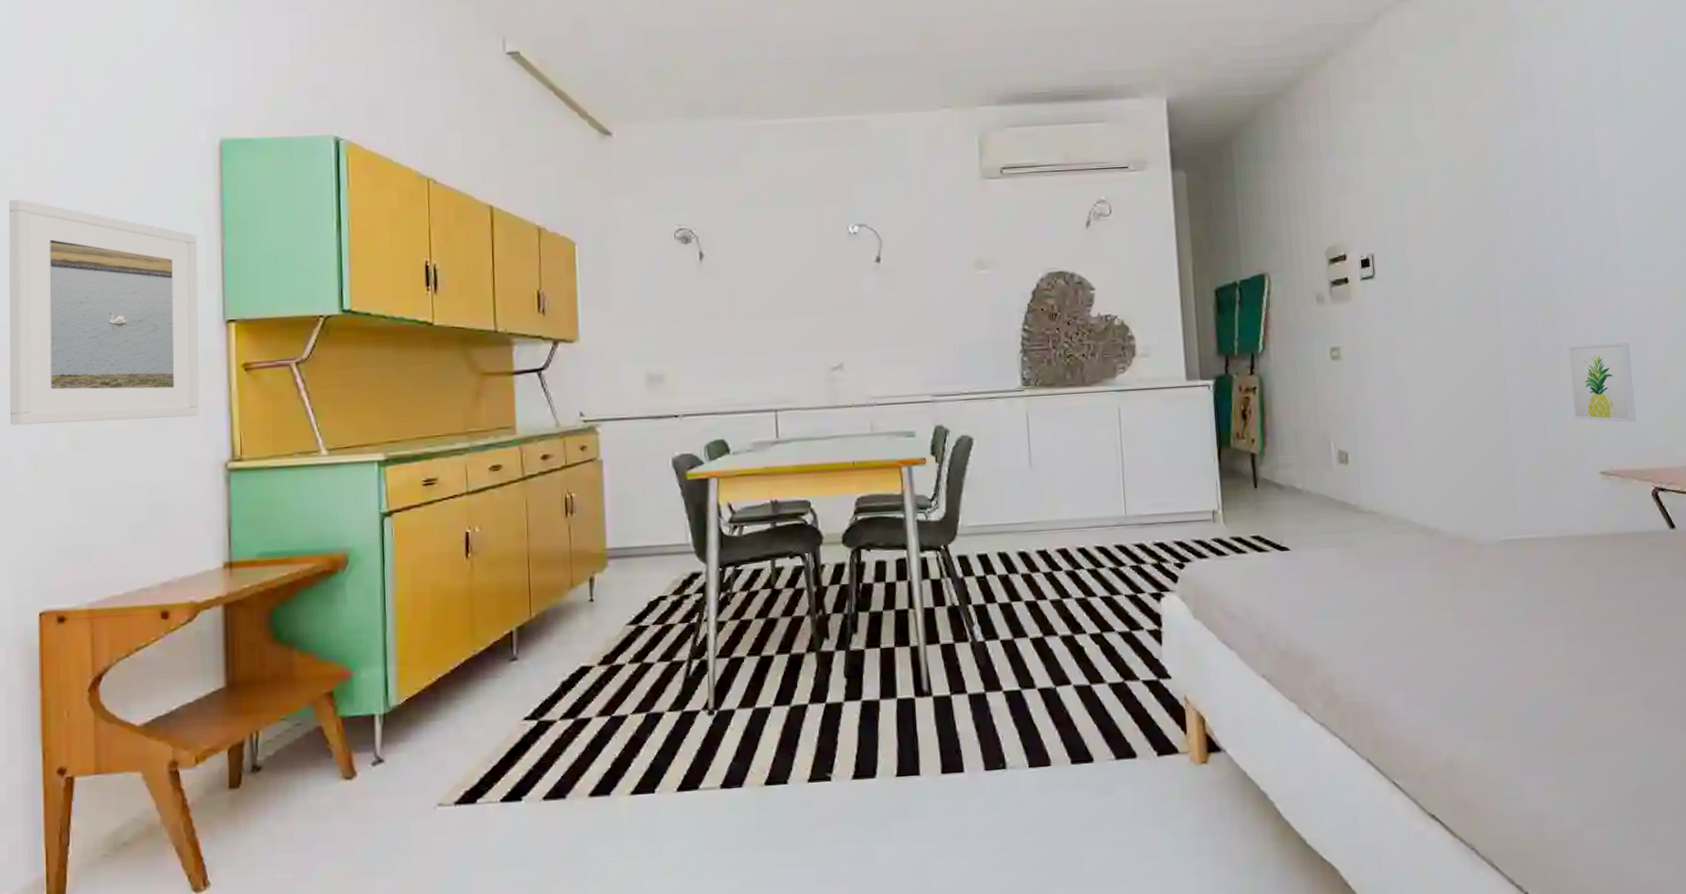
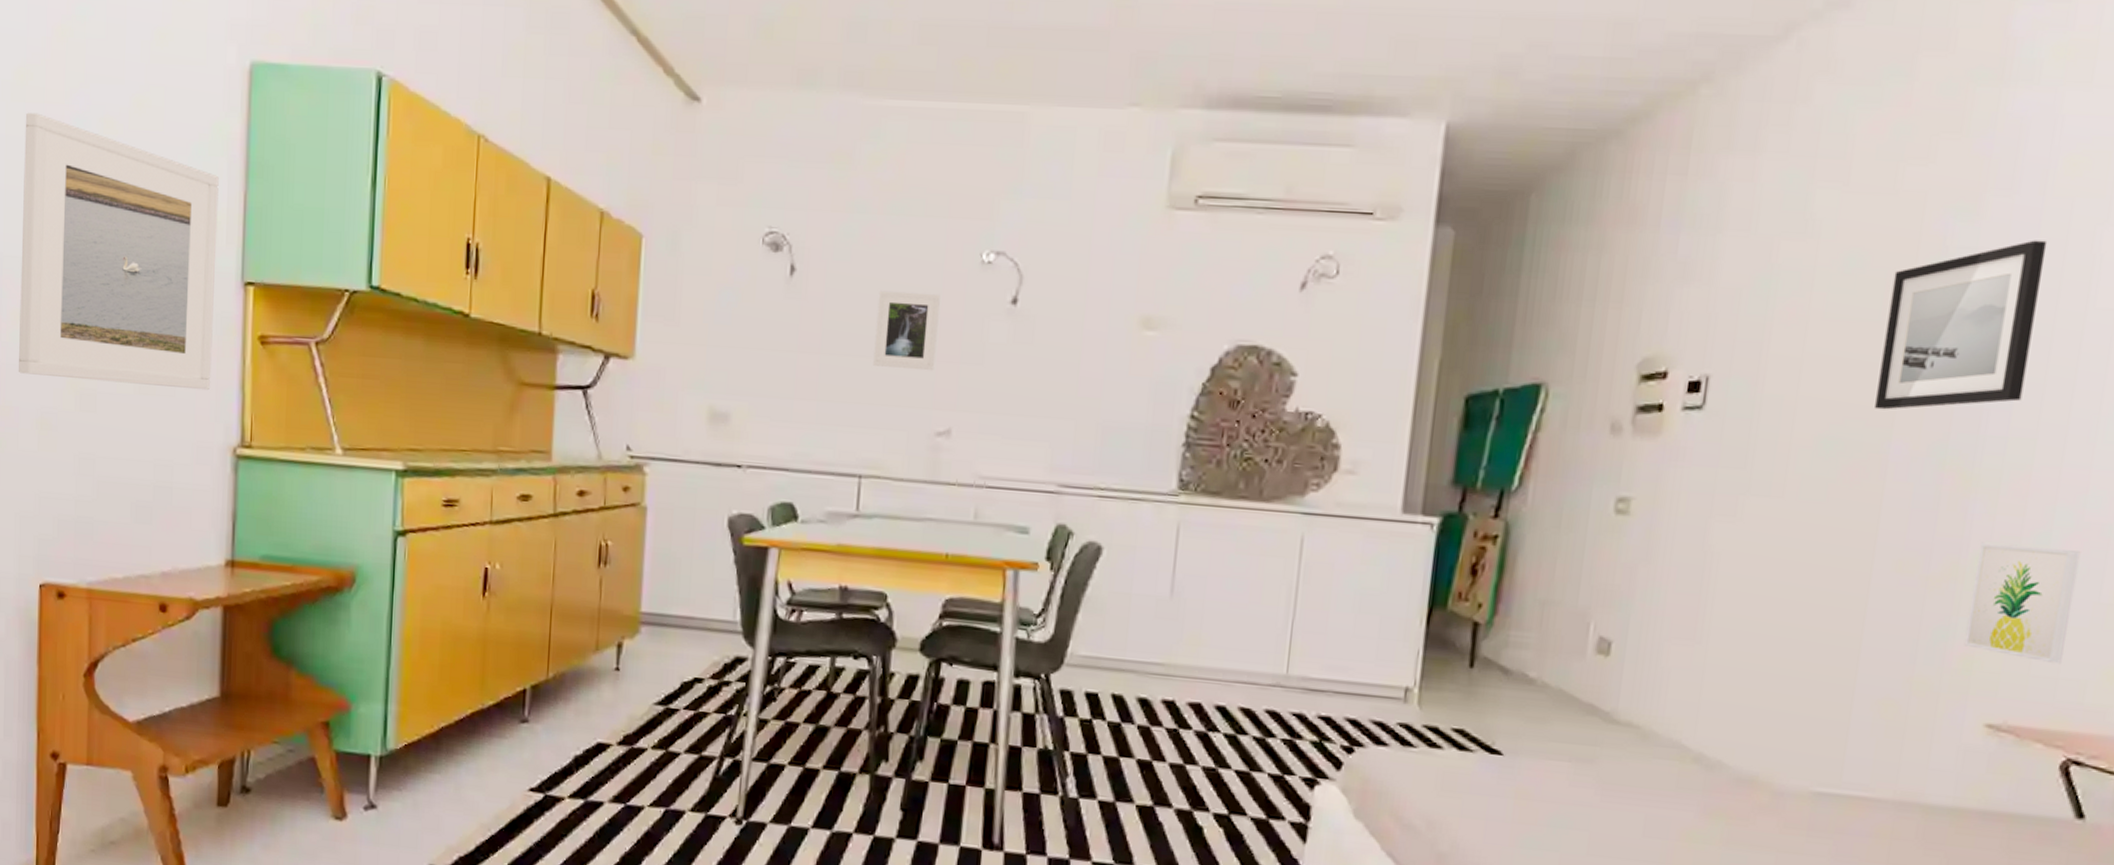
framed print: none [772,261,824,322] -> present [873,290,940,371]
wall art: none [1475,139,1571,264] -> present [1875,240,2048,410]

